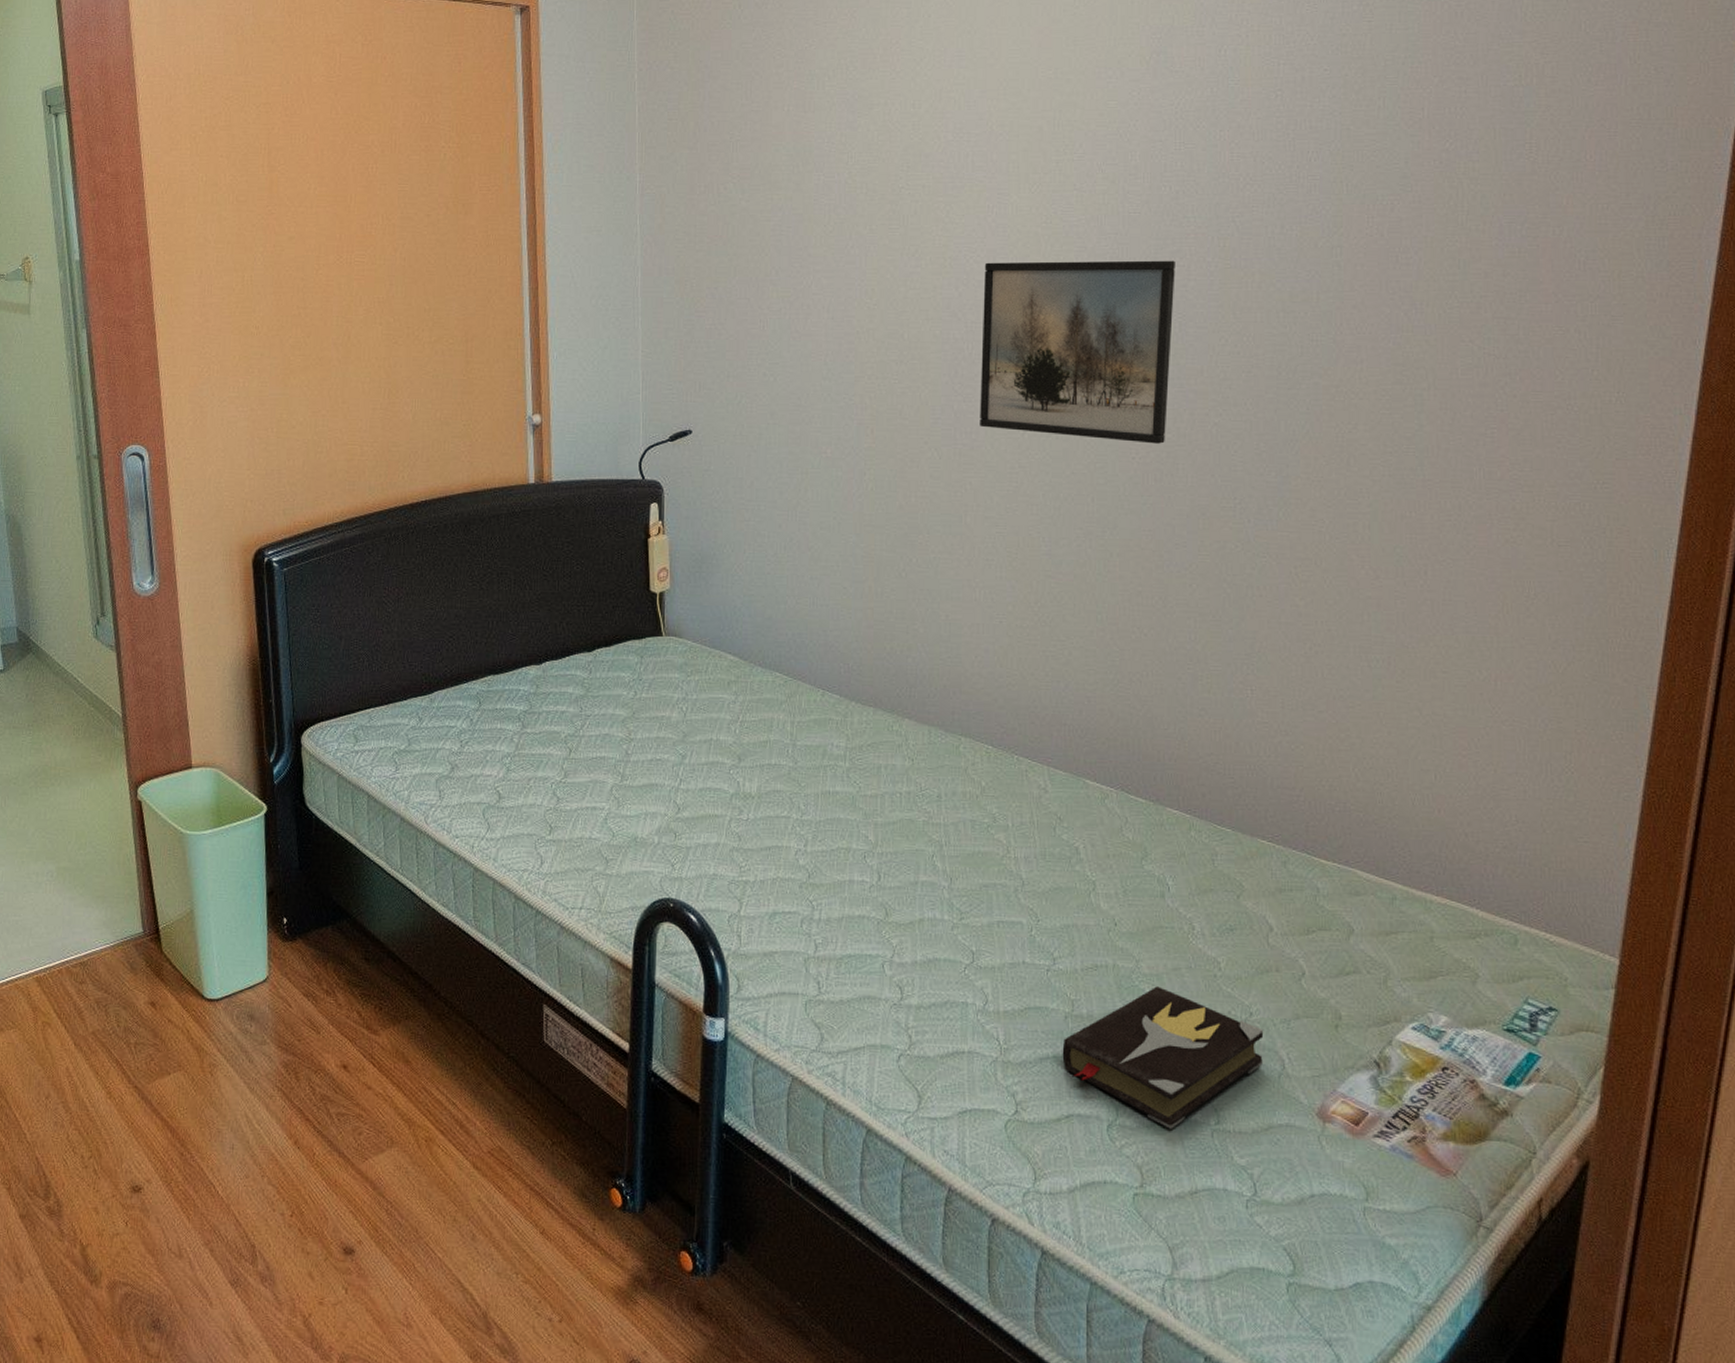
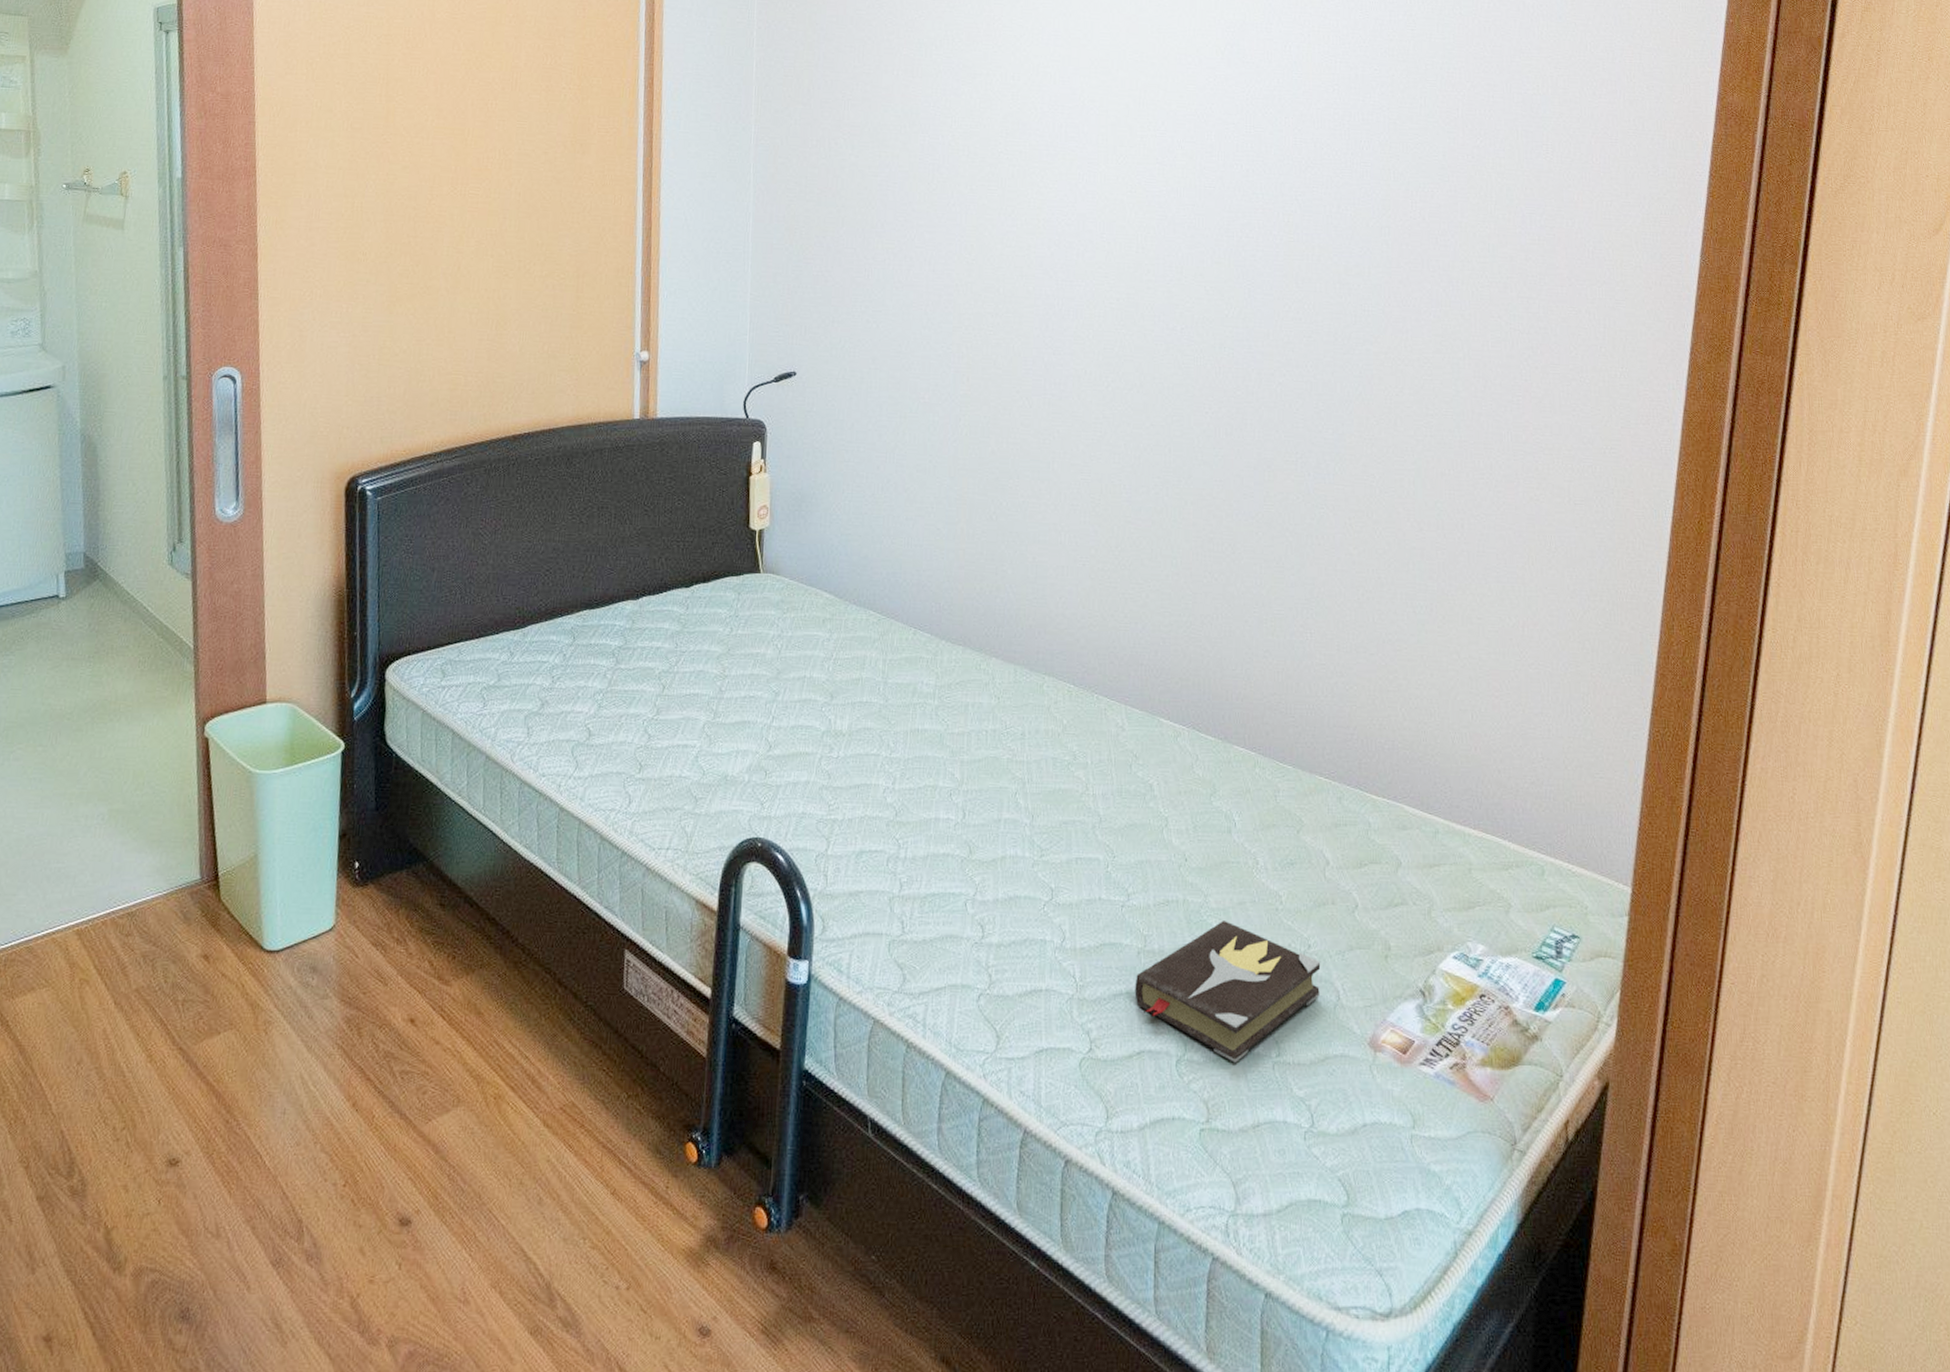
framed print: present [980,260,1175,444] -> none [1068,225,1245,400]

